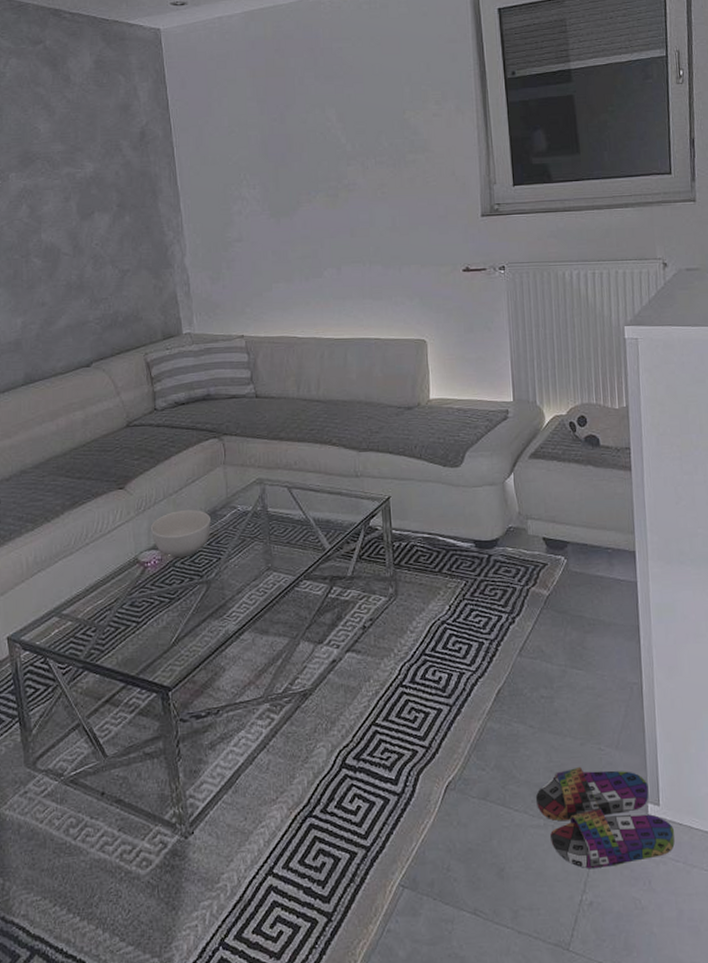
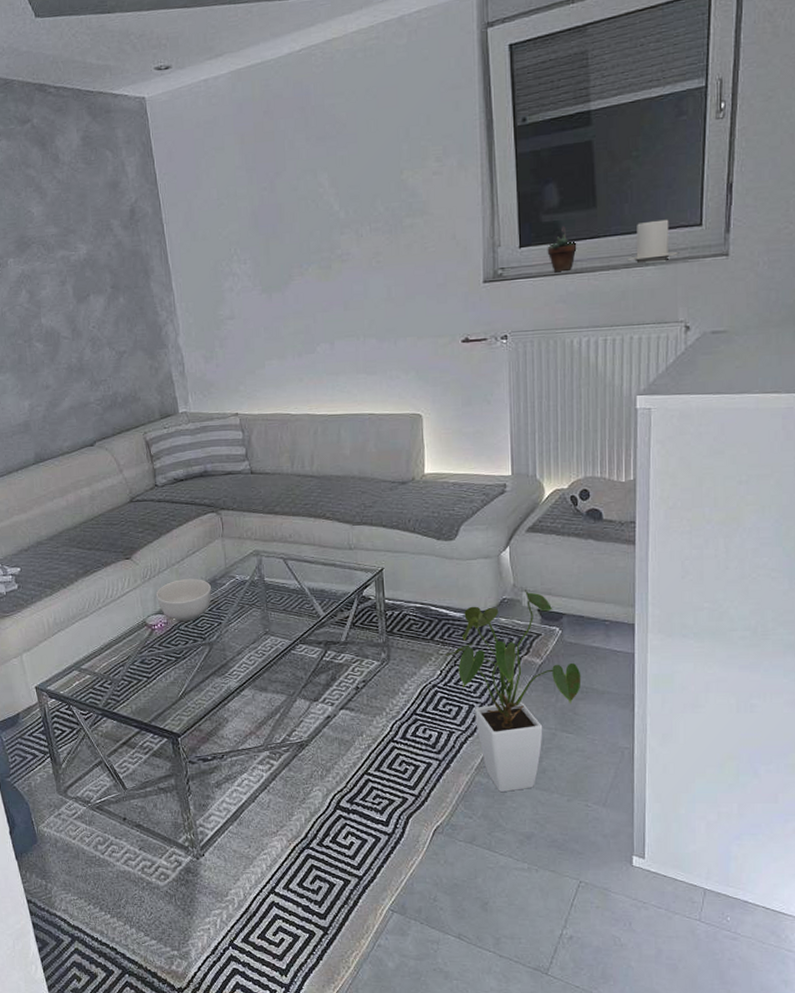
house plant: none [453,517,588,739] -> present [445,590,582,793]
slippers: present [536,766,675,869] -> none [521,820,658,909]
succulent plant: none [538,169,565,210] -> present [547,227,577,273]
candle: none [609,167,653,205] -> present [627,219,678,264]

